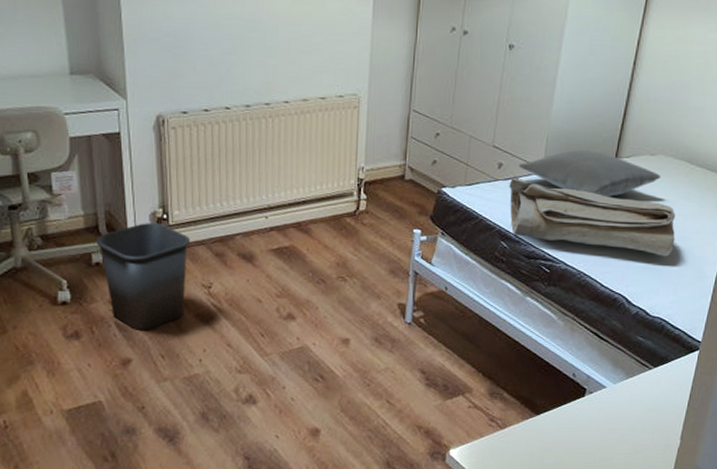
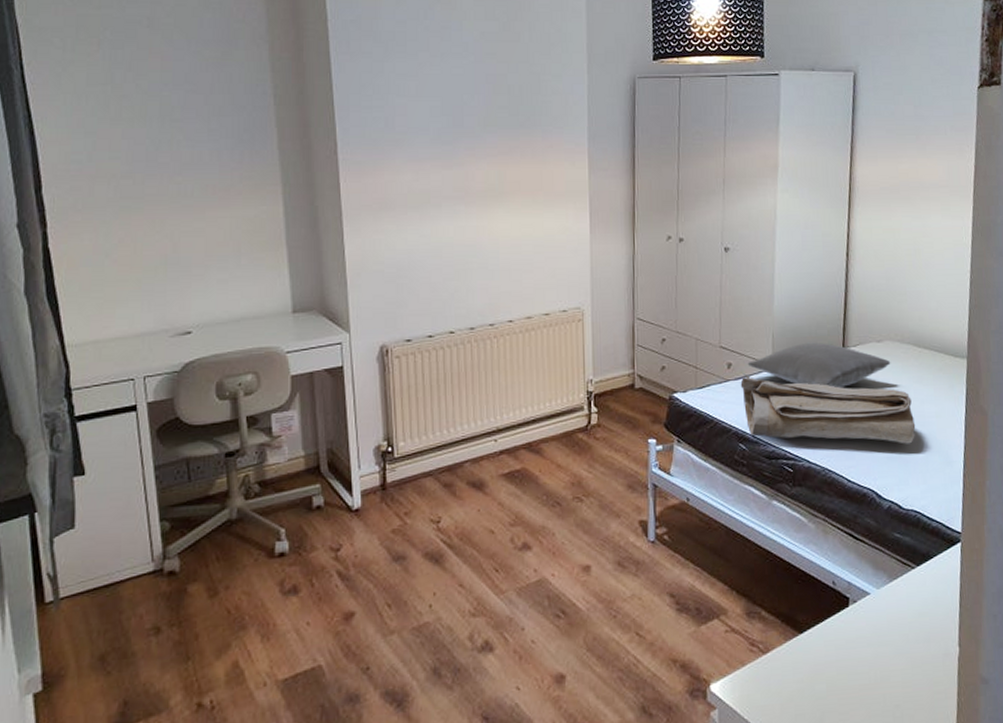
waste bin: present [95,223,190,330] -> none [316,457,416,578]

